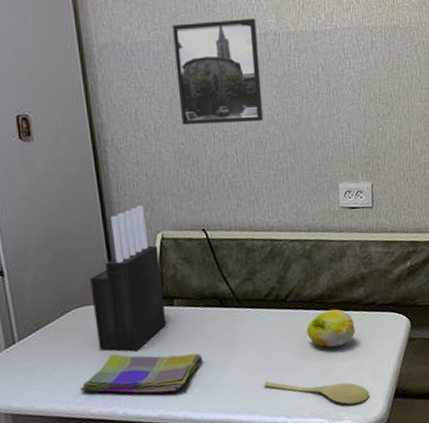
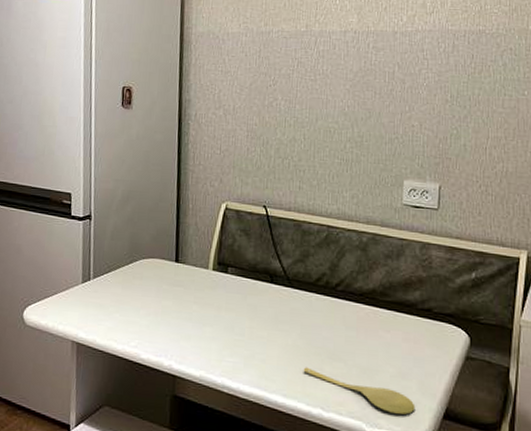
dish towel: present [81,353,202,393] -> none [136,307,247,356]
knife block: present [90,206,166,351] -> none [157,176,221,309]
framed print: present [172,18,264,125] -> none [258,16,338,111]
fruit: present [306,309,356,347] -> none [353,307,406,348]

